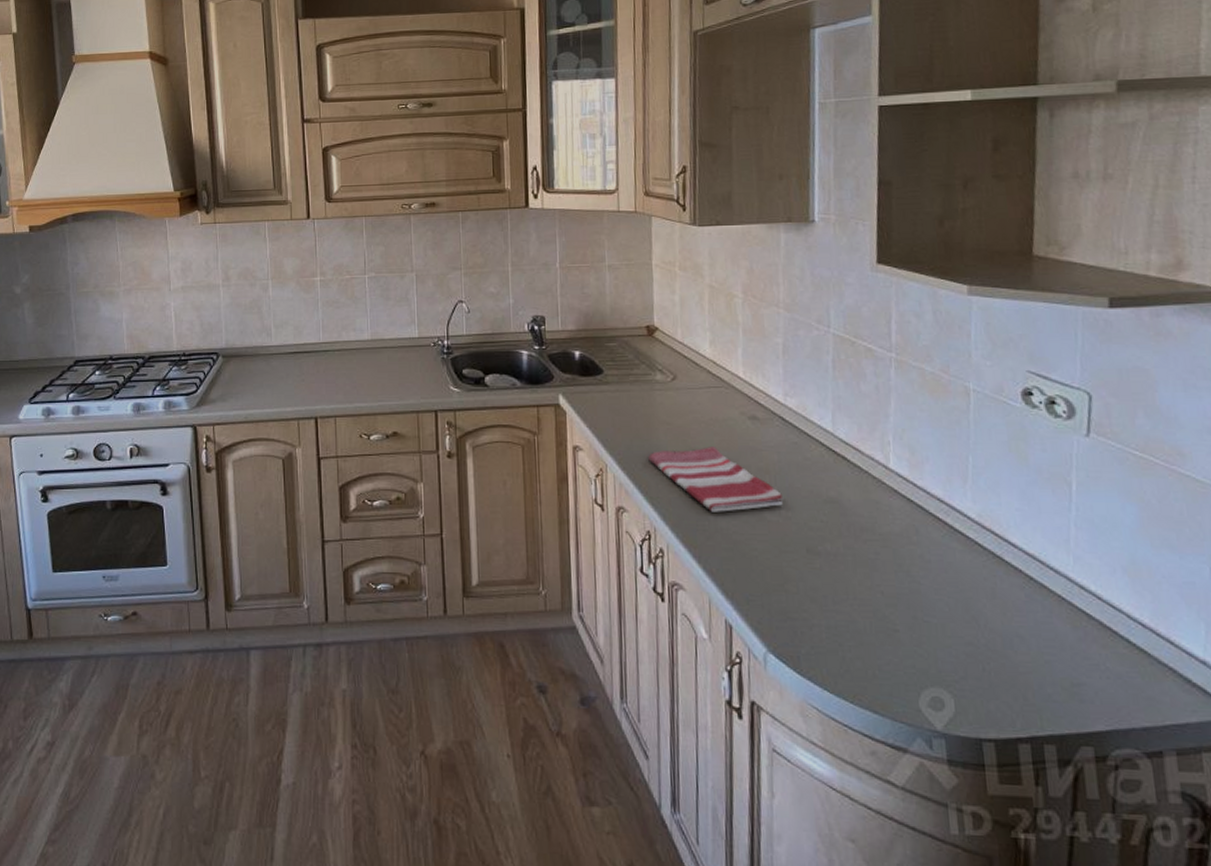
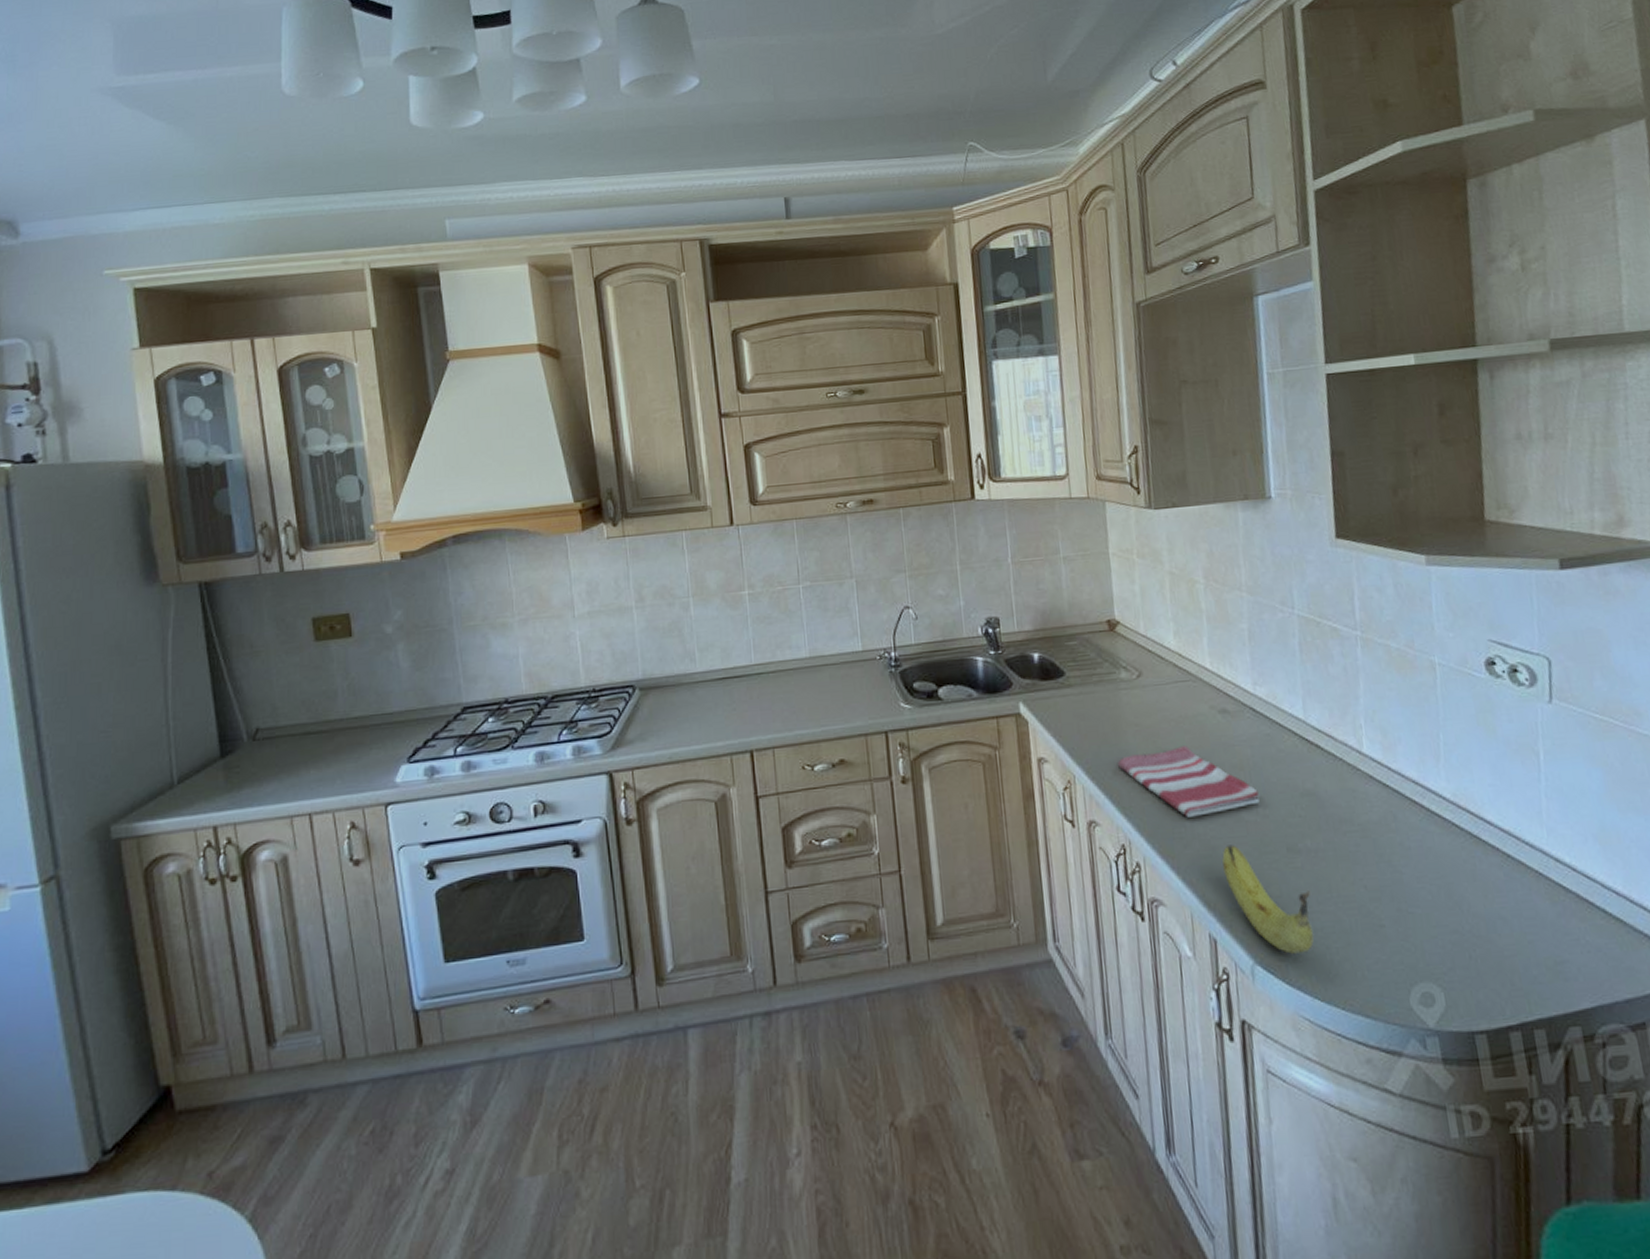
fruit: none [743,541,828,647] -> present [1222,844,1314,954]

